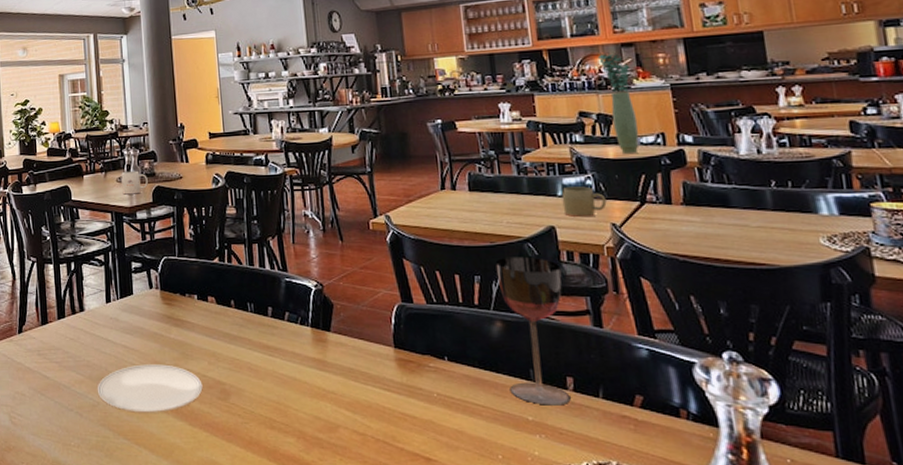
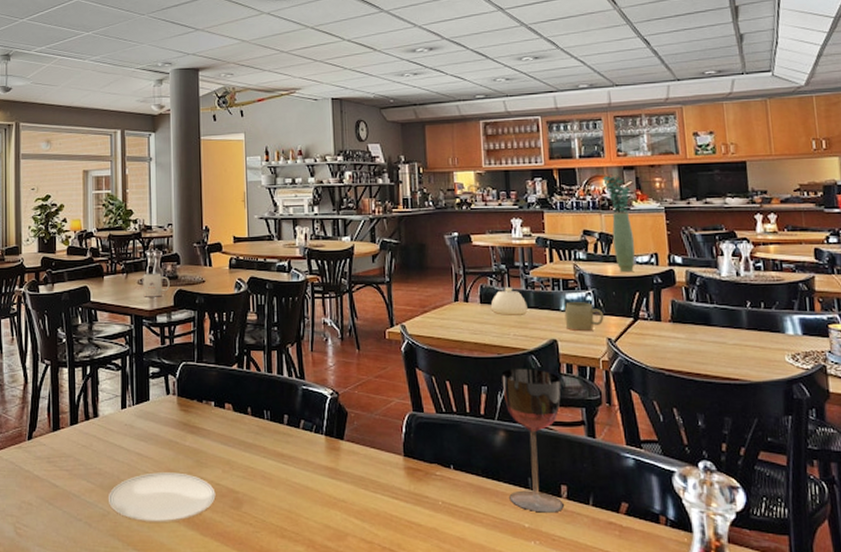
sugar bowl: none [480,173,521,203] -> present [490,287,528,315]

